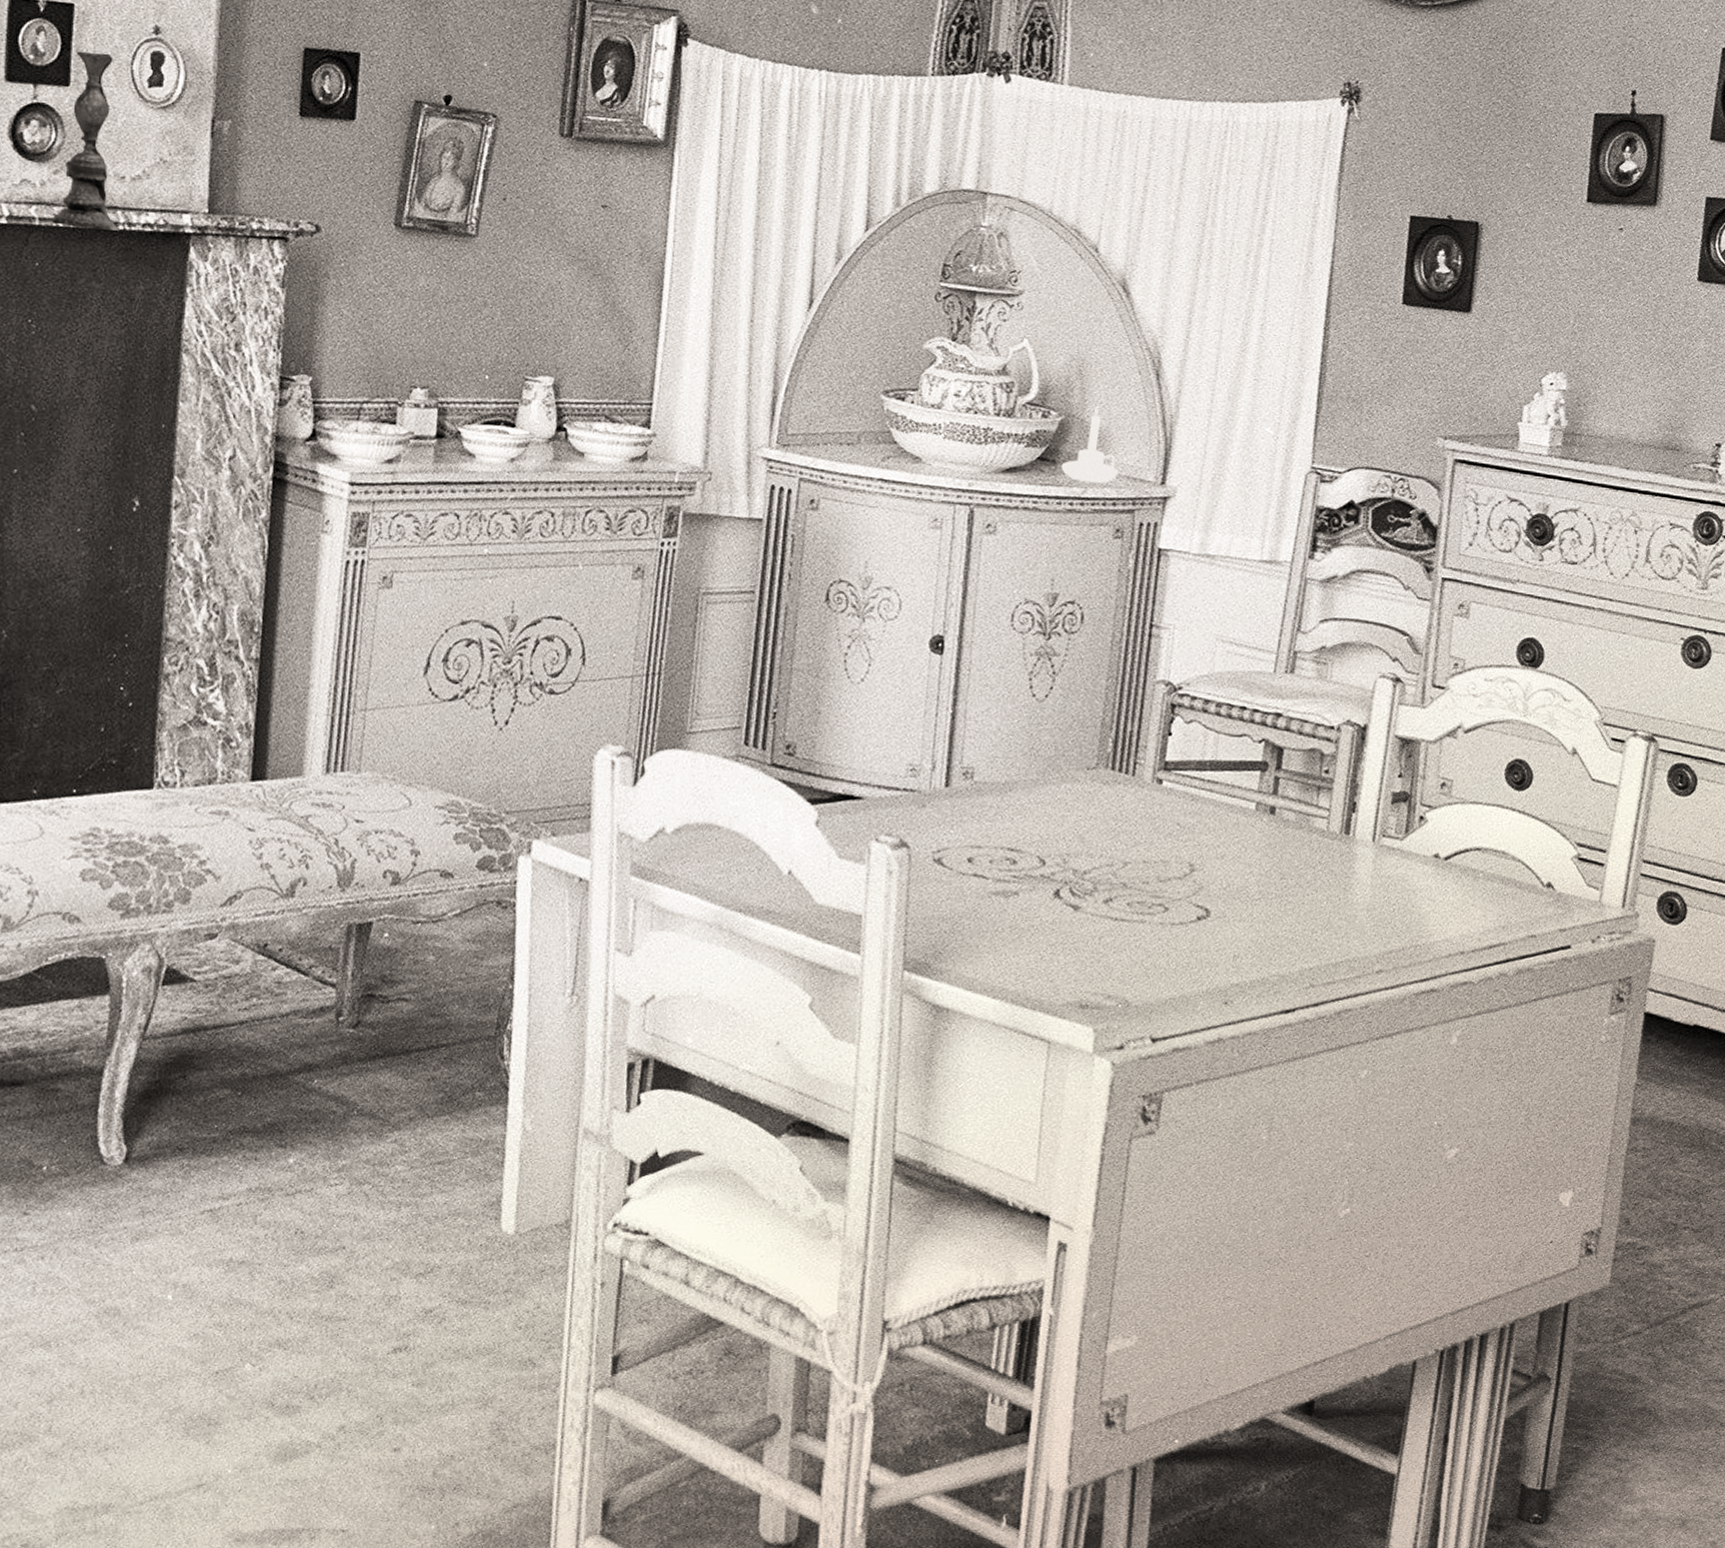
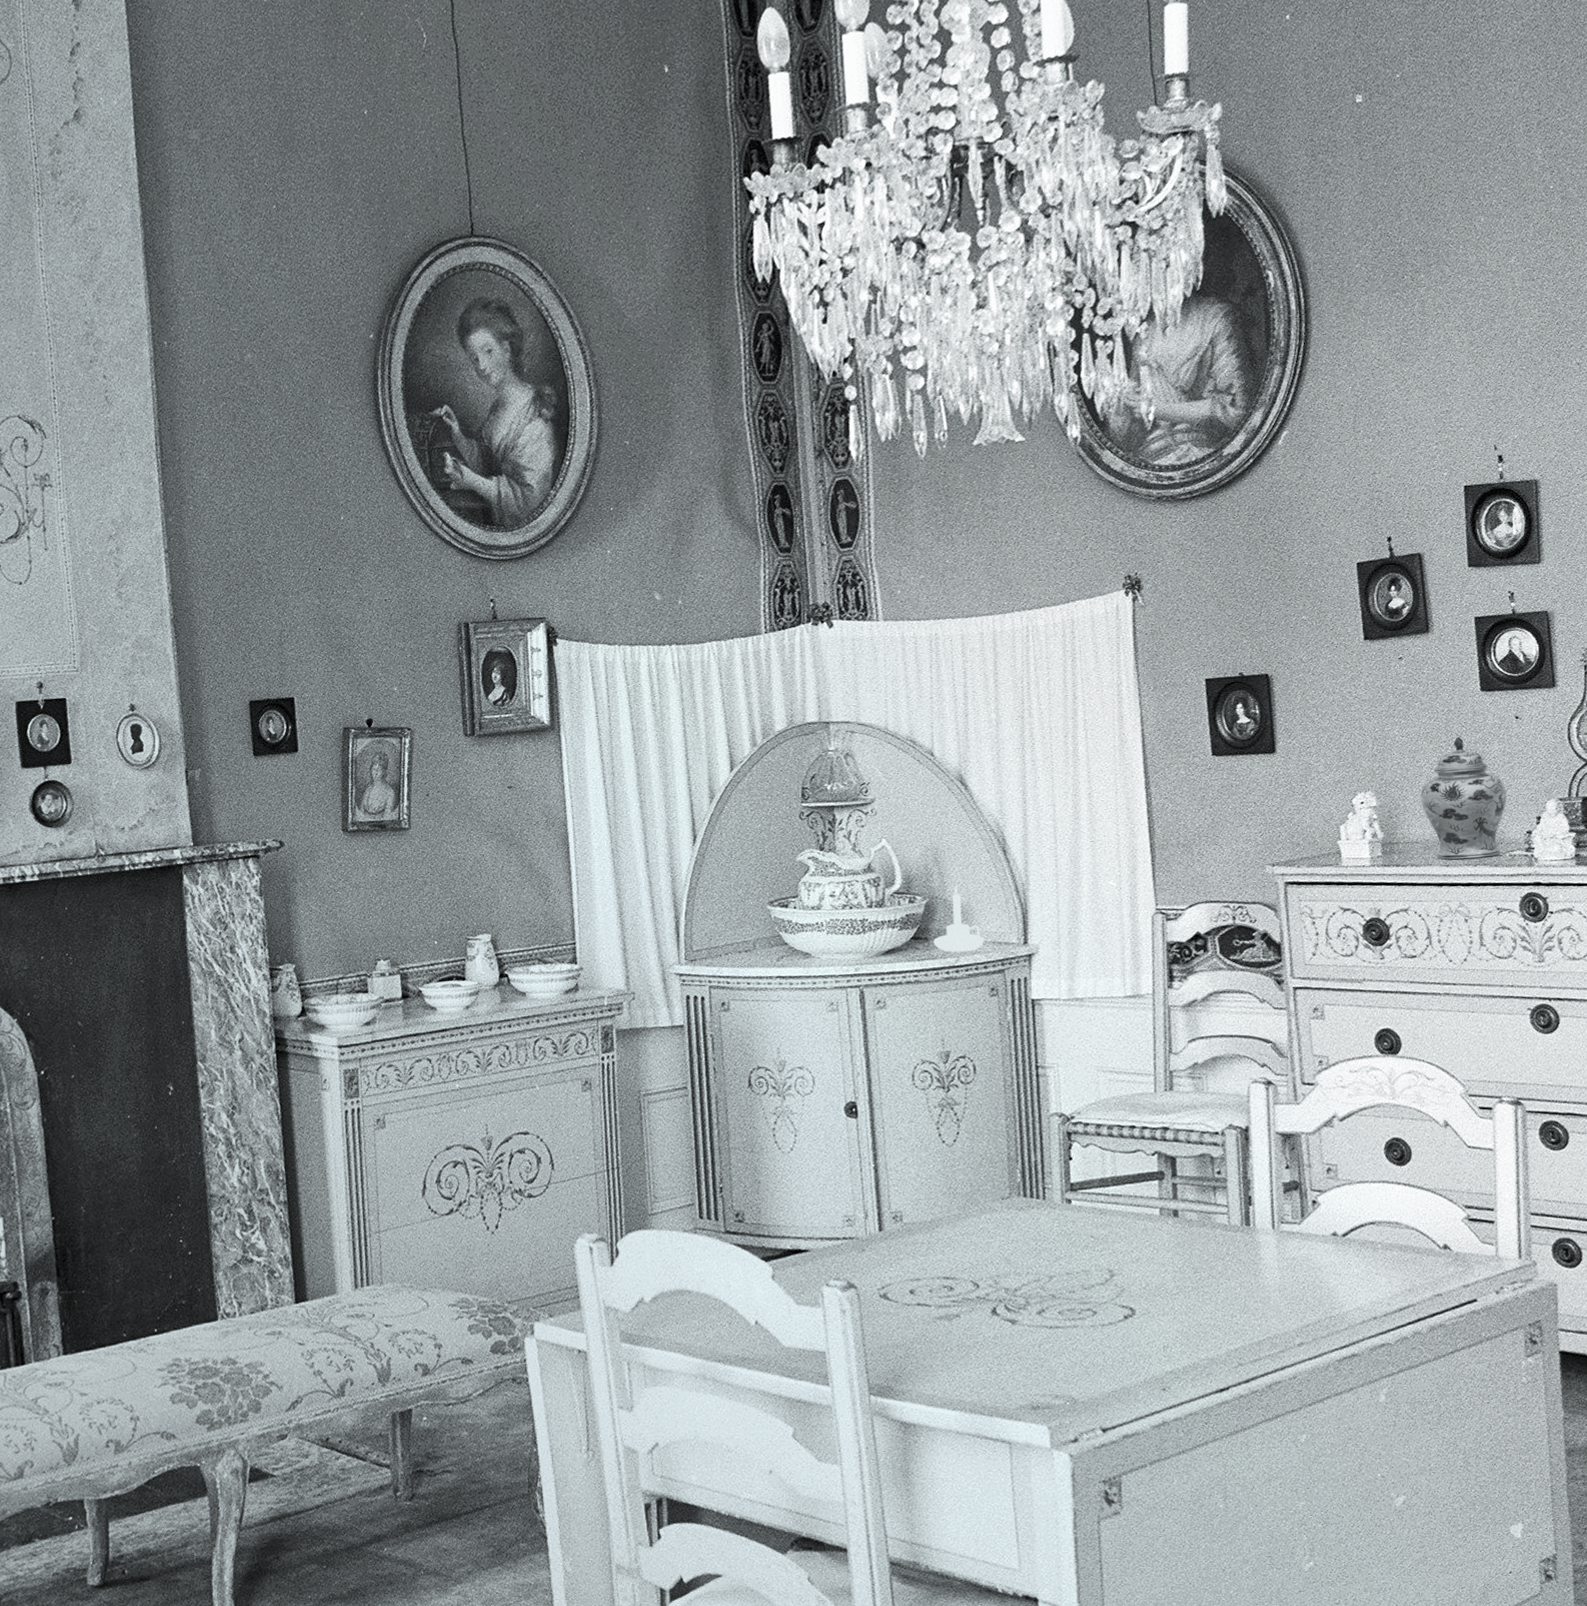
candlestick: present [52,51,121,231] -> none [73,732,127,875]
ginger jar: none [1612,327,1705,467] -> present [1420,736,1508,861]

